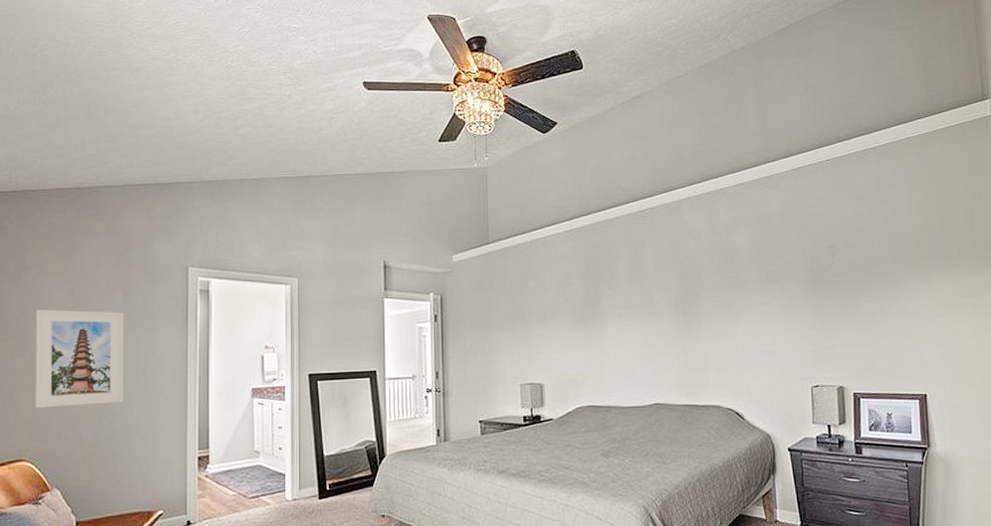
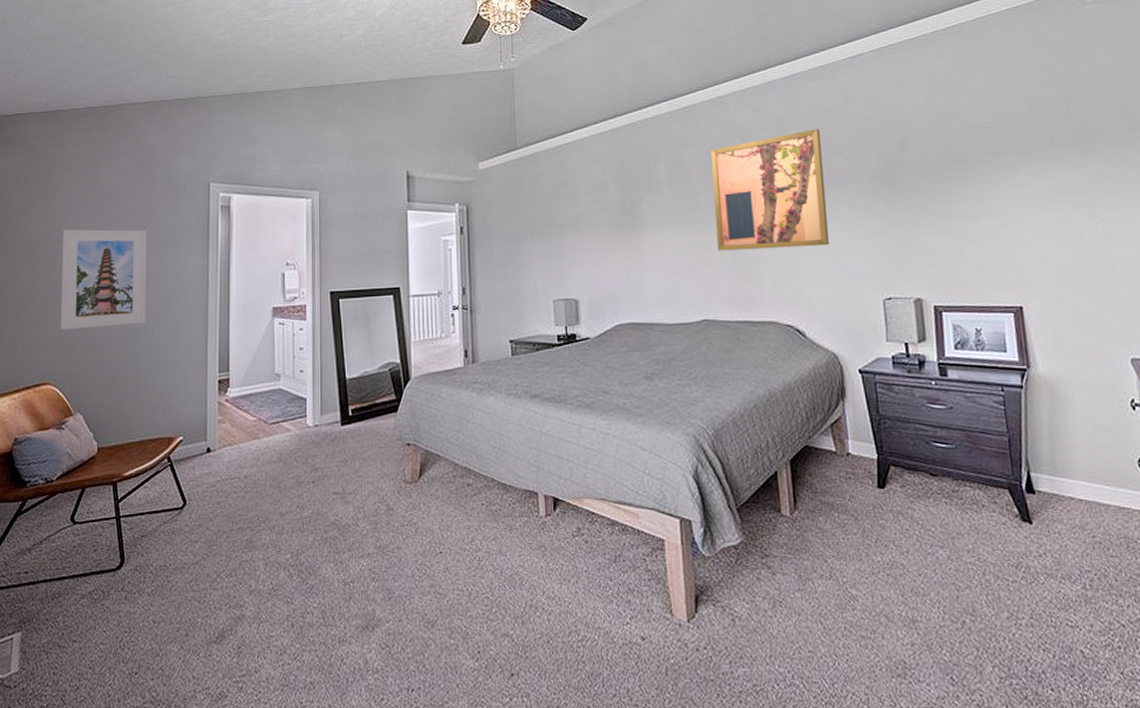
wall art: none [666,234,767,342] -> present [711,129,829,251]

